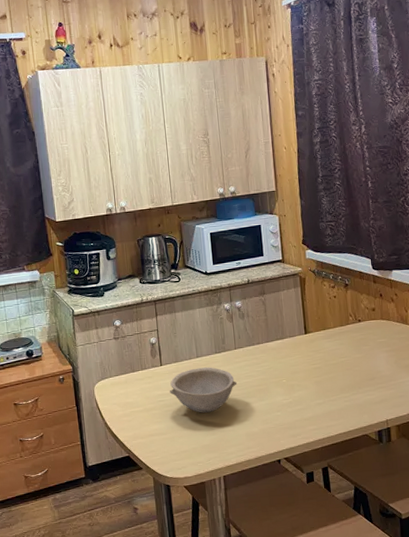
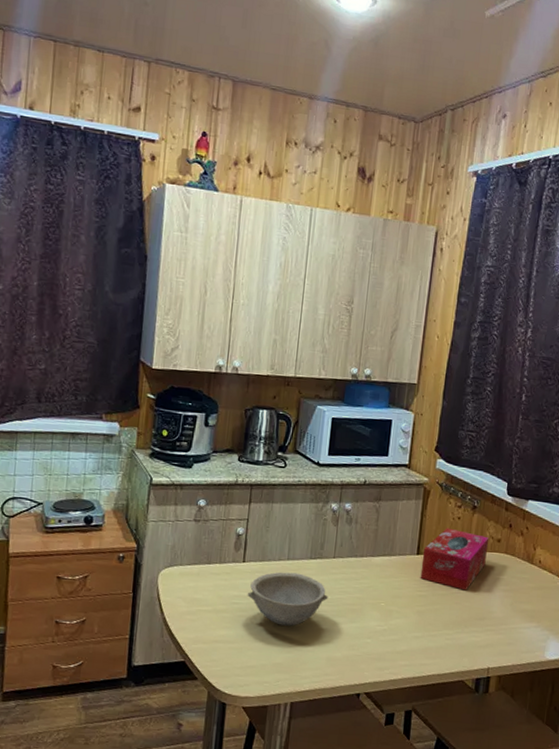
tissue box: none [309,306,366,358] -> present [420,528,489,591]

